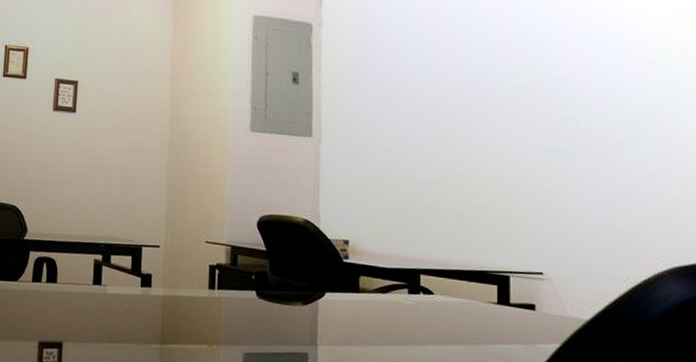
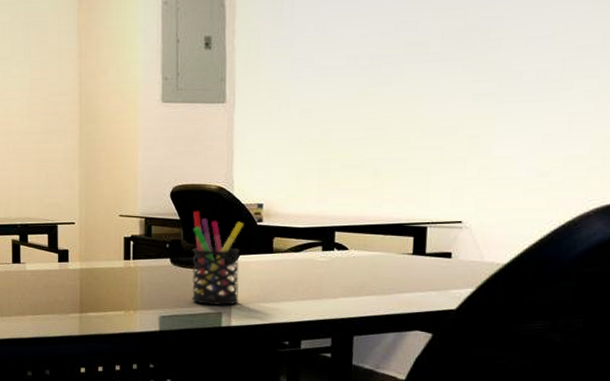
pen holder: none [277,242,331,346] -> present [192,210,245,306]

